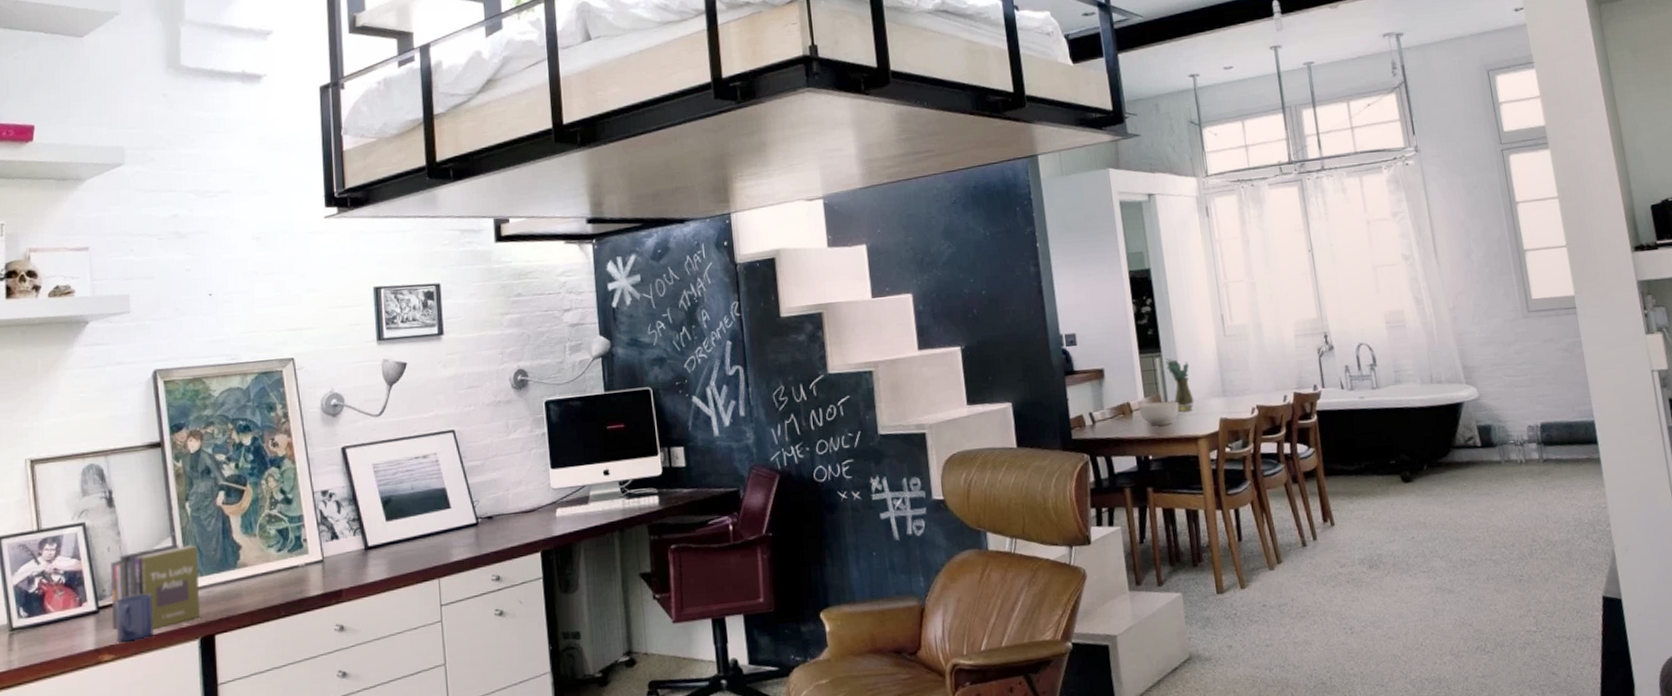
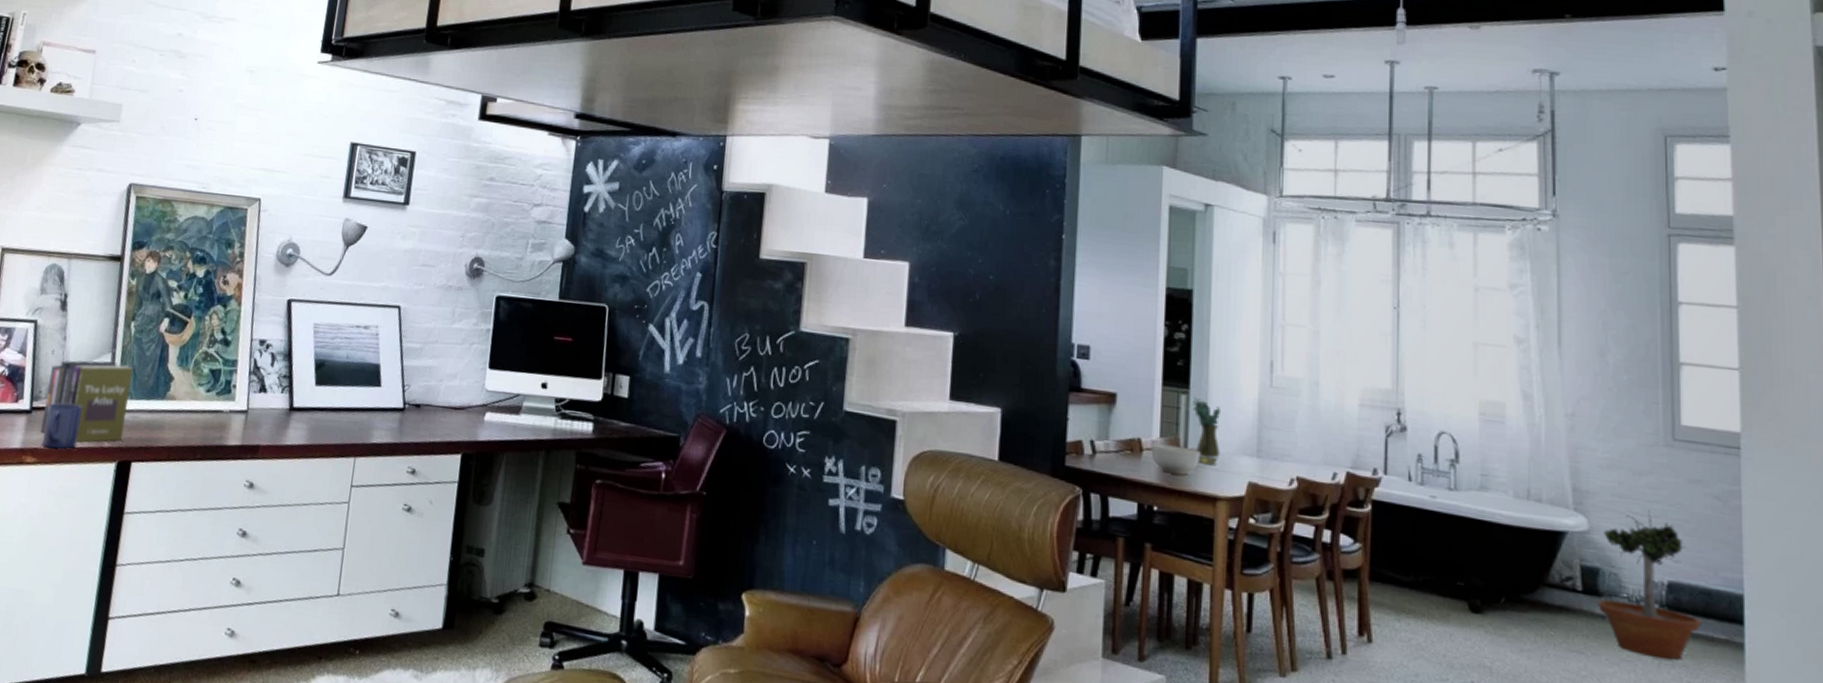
potted tree: none [1490,371,1569,485] -> present [1598,510,1703,660]

